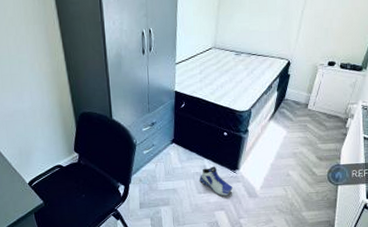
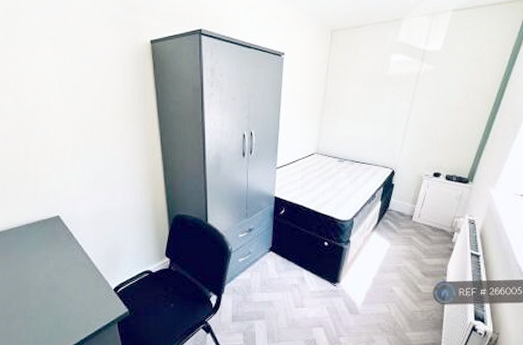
sneaker: present [200,166,233,196] -> none [298,278,333,312]

